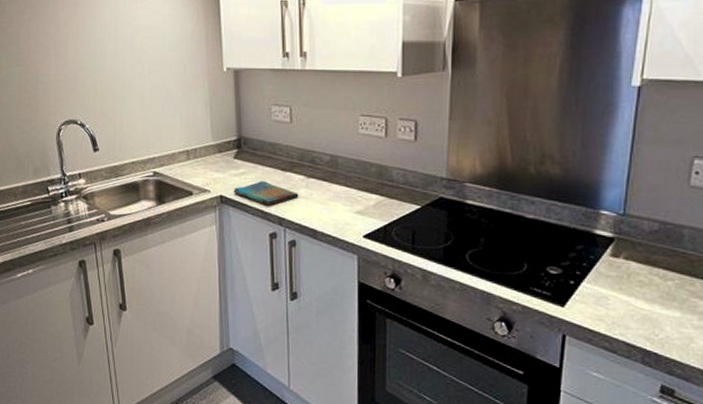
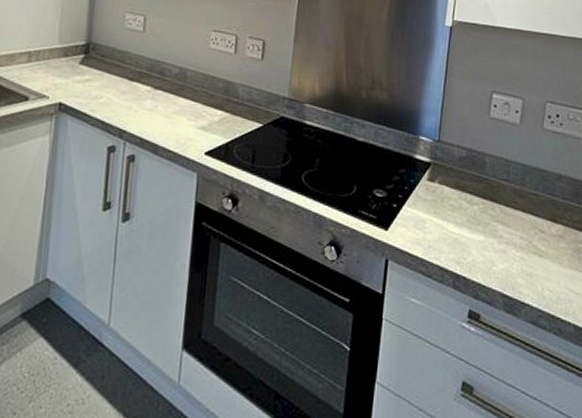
dish towel: present [233,181,299,206] -> none [74,89,144,117]

